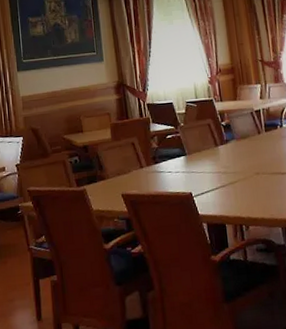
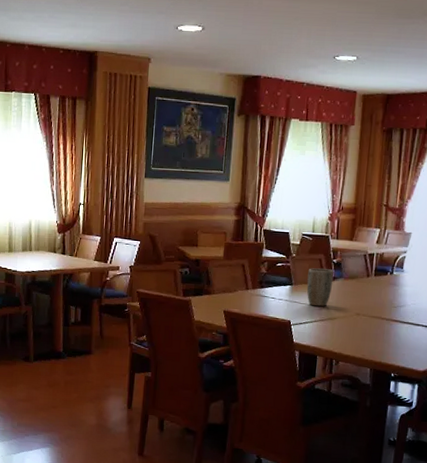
plant pot: none [199,132,227,173] -> present [306,268,334,307]

